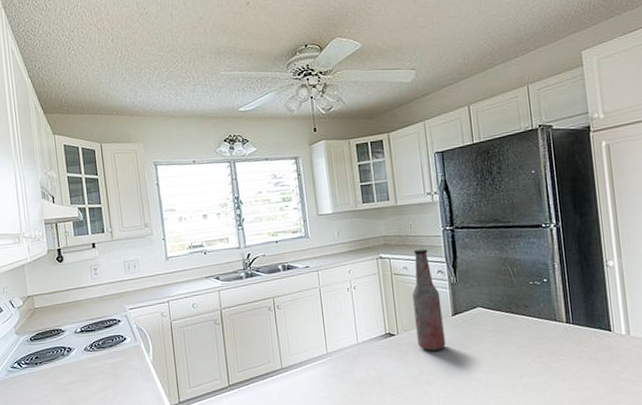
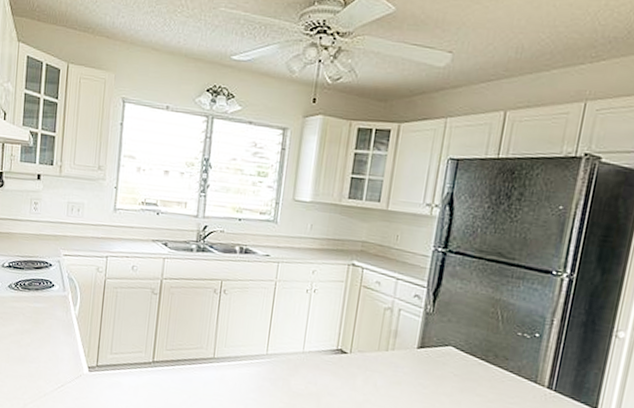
bottle: present [412,248,446,351] -> none [370,265,411,381]

